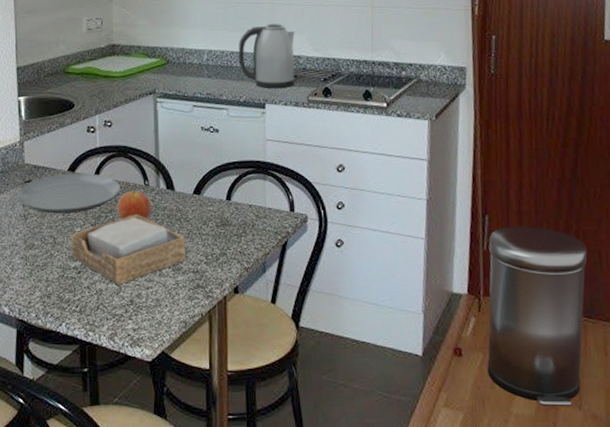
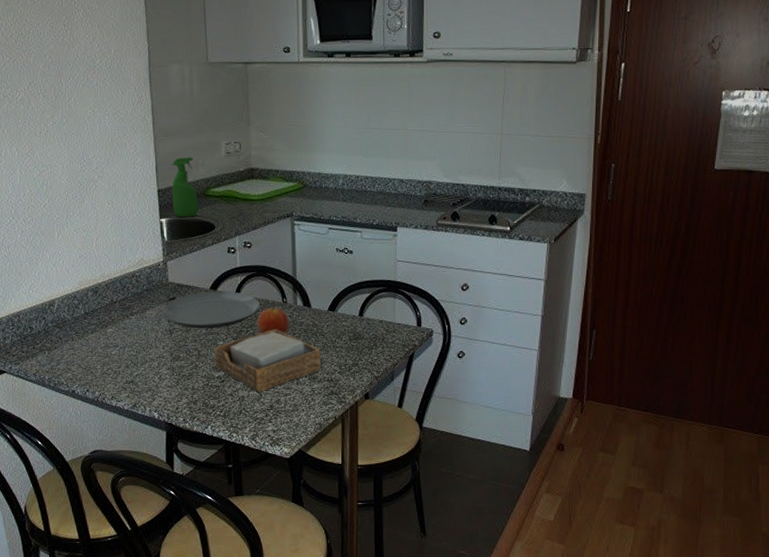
spray bottle: none [31,34,58,96] -> present [171,157,199,218]
kettle: present [238,24,295,88] -> none [372,150,427,212]
pedal bin: present [487,225,587,407] -> none [585,338,680,492]

